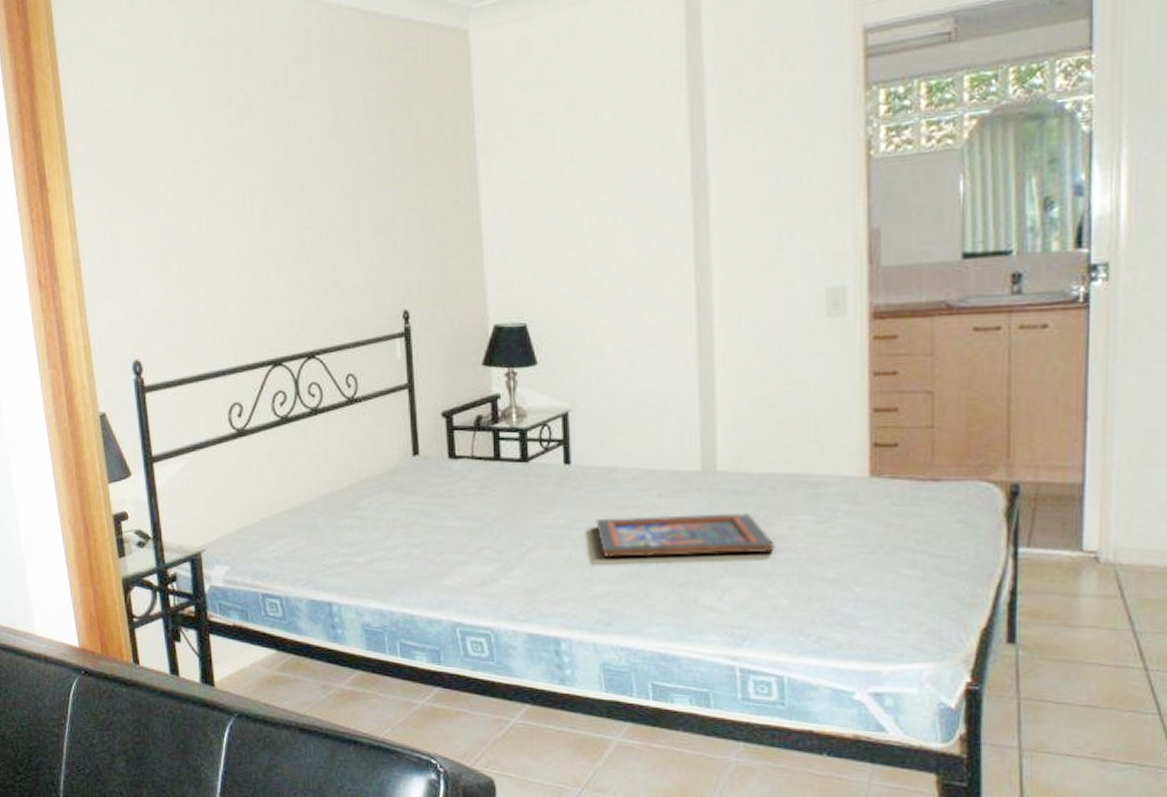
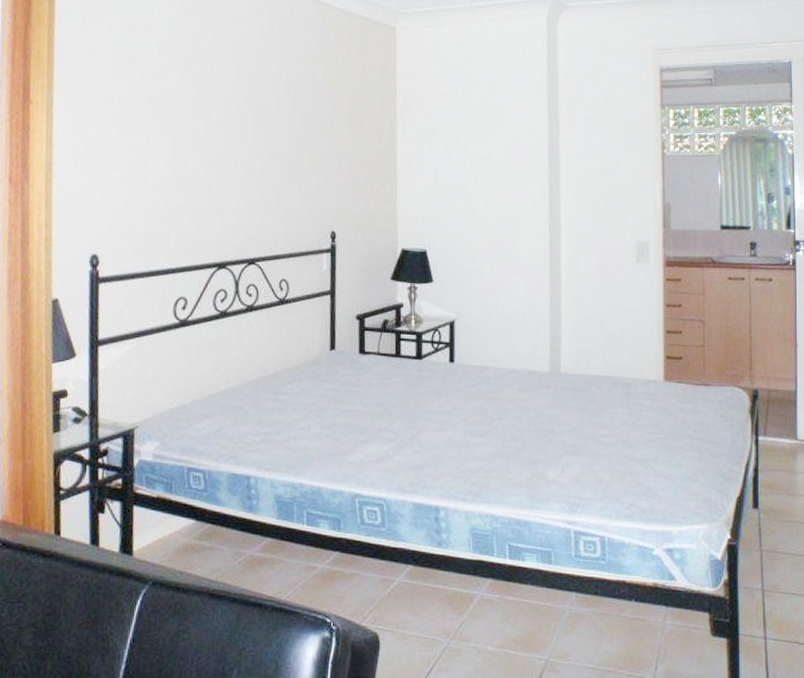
religious icon: present [595,513,777,559] -> none [471,406,601,440]

